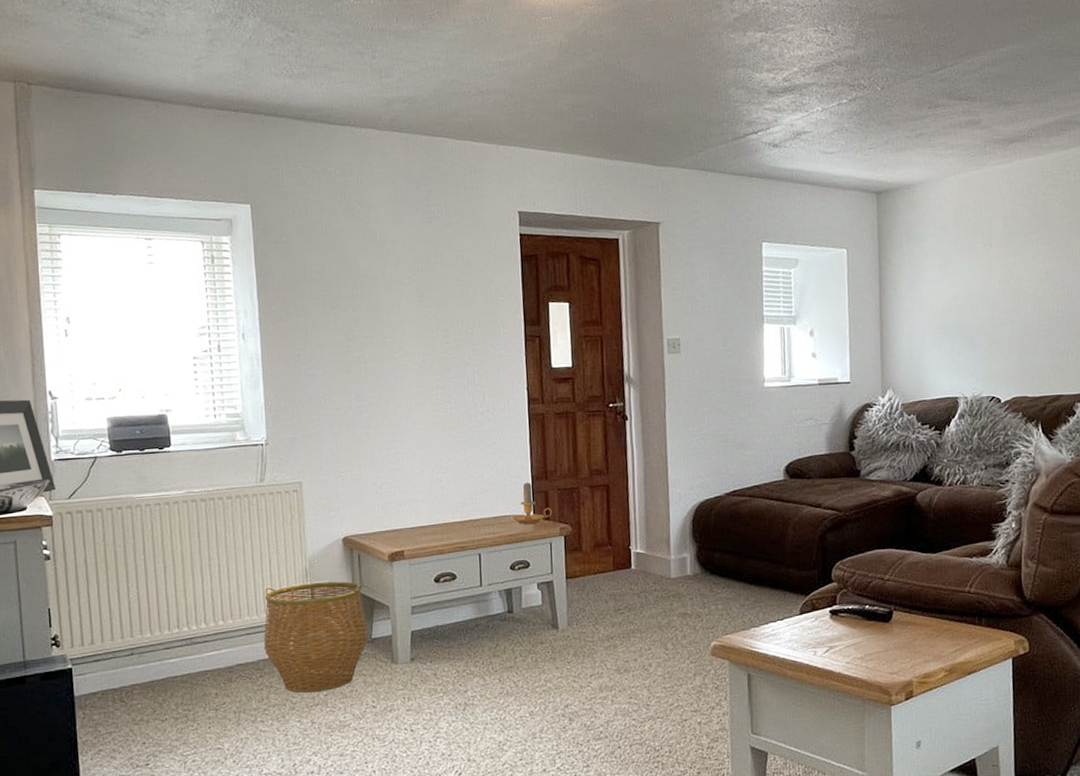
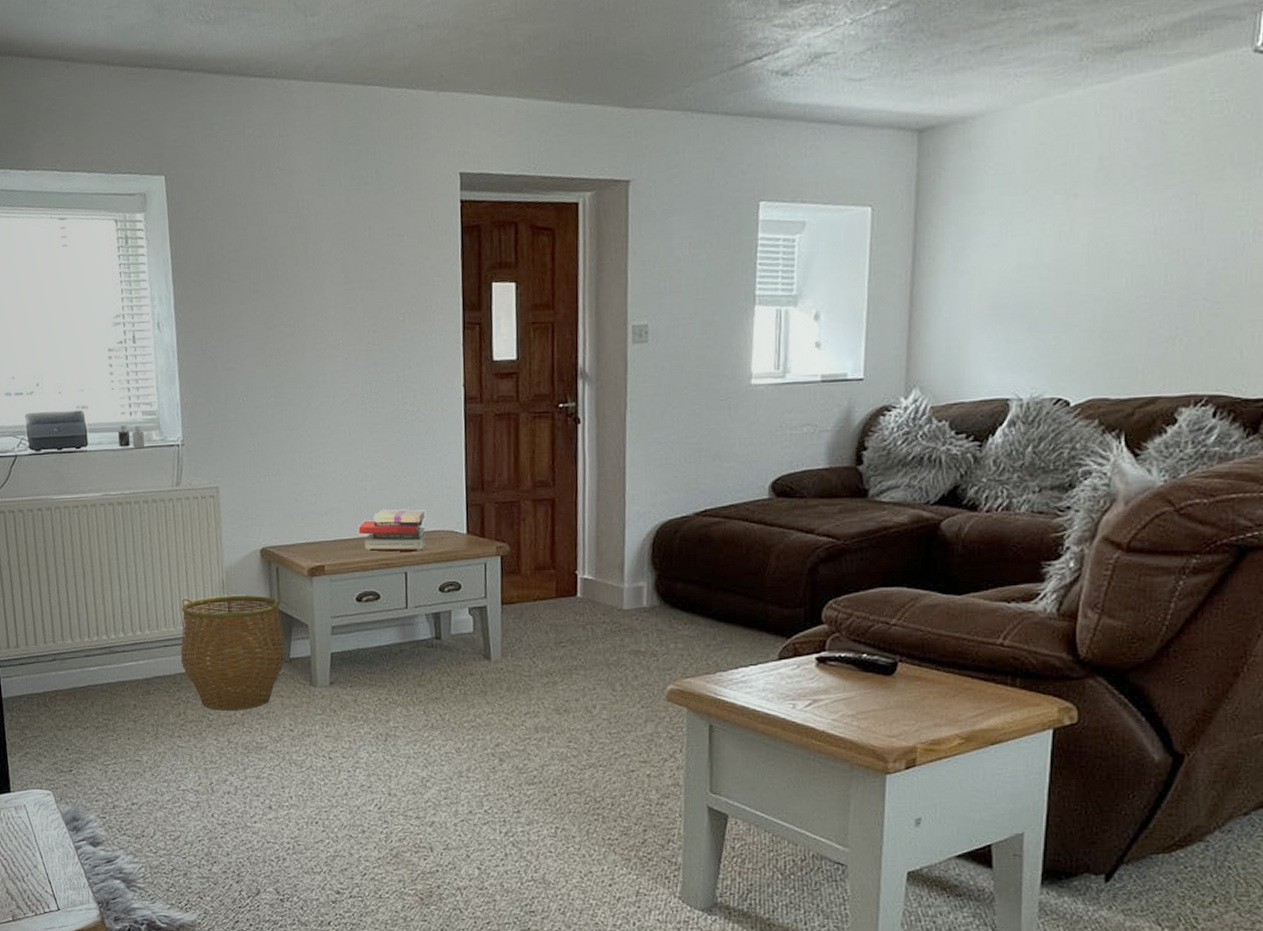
candle: none [202,427,228,449] -> present [118,425,144,449]
books: none [435,498,499,536] -> present [358,510,427,552]
candle: present [511,481,553,524] -> none [442,492,489,541]

